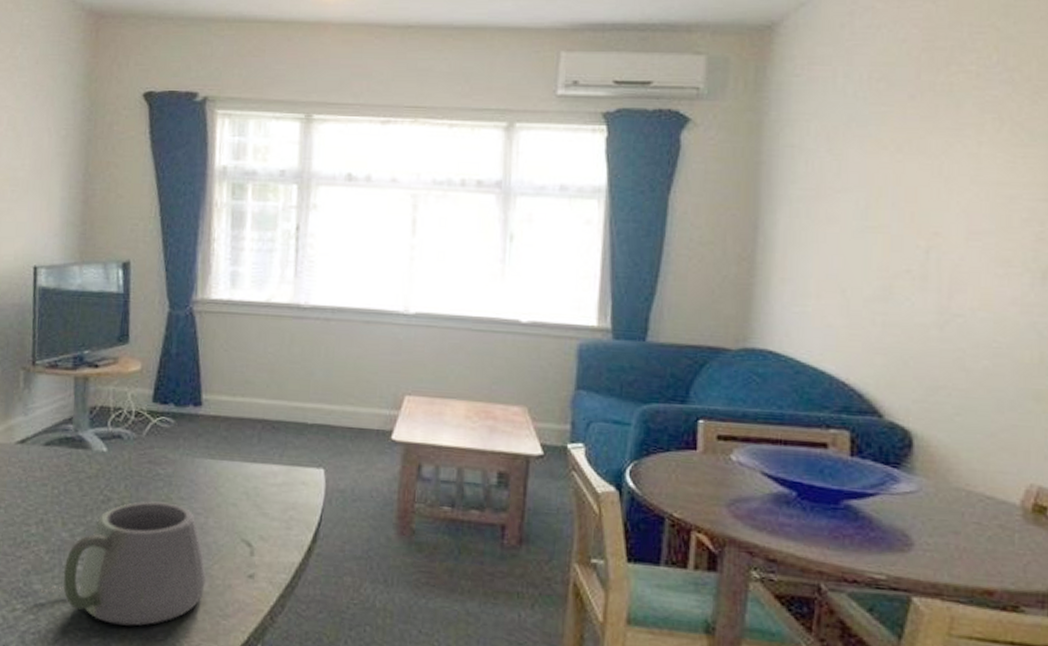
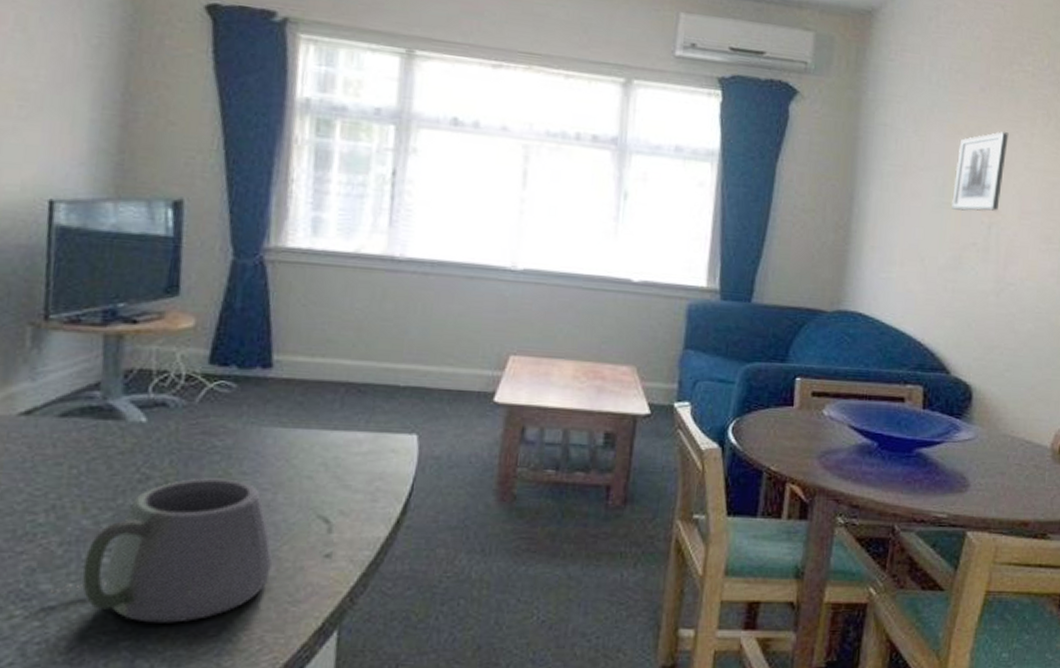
wall art: none [878,143,948,236] -> present [952,131,1009,212]

